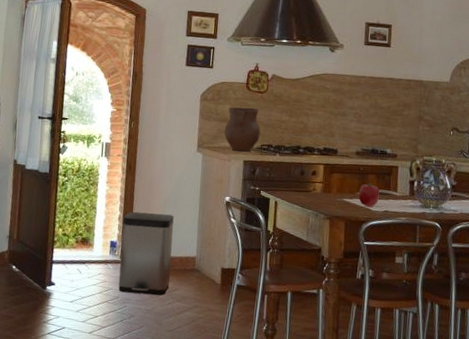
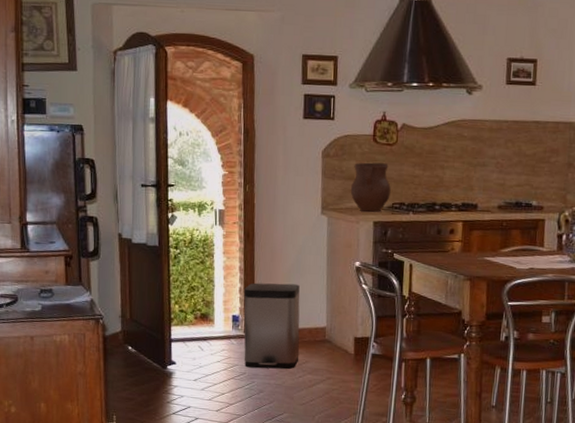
fruit: present [358,182,380,208] -> none [501,238,525,266]

